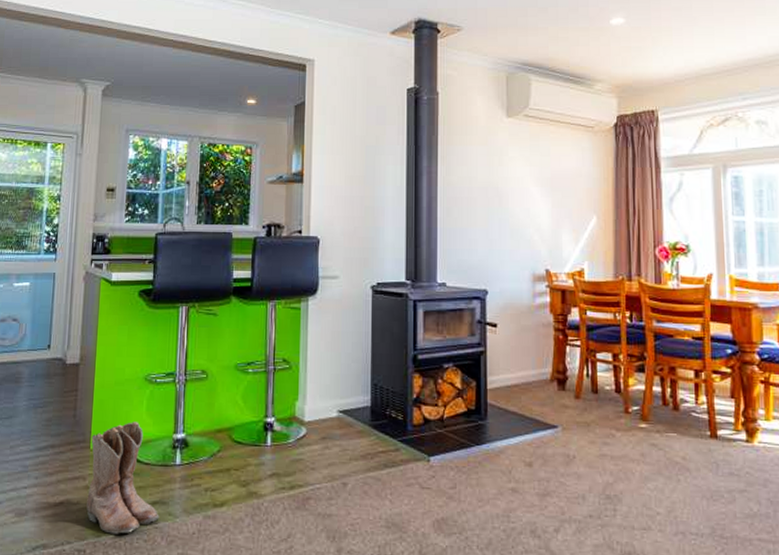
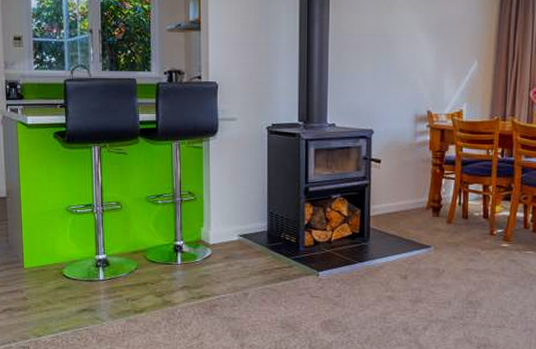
boots: present [86,422,160,534] -> none [24,245,89,334]

